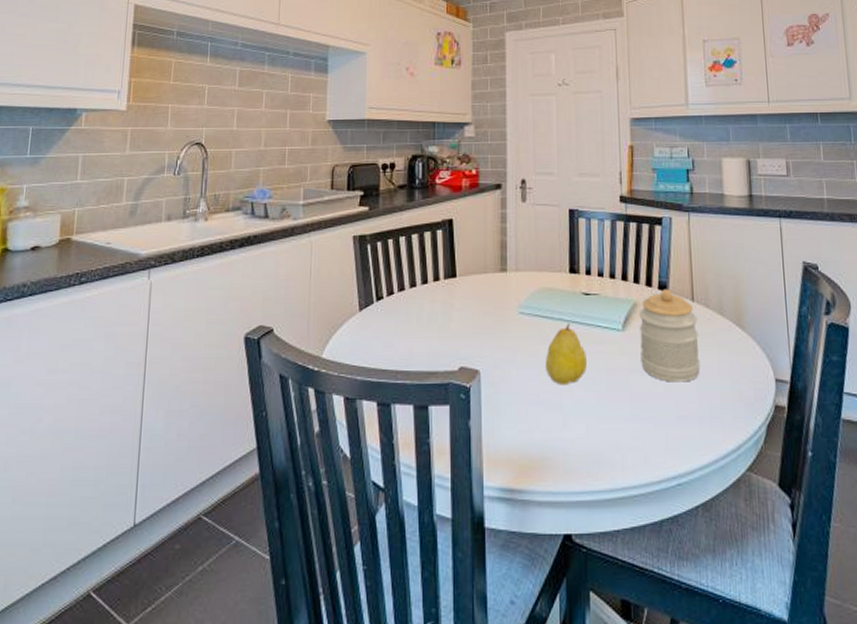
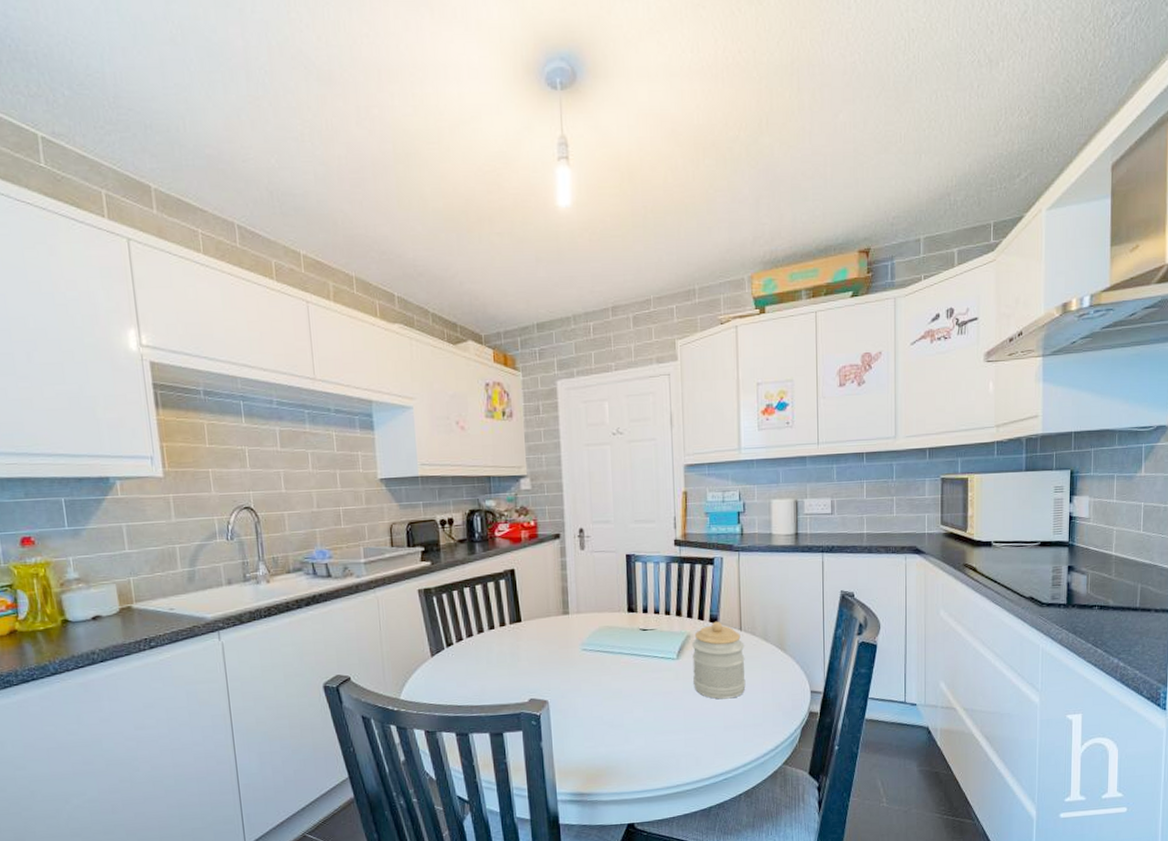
fruit: present [545,323,587,385] -> none [607,656,645,708]

